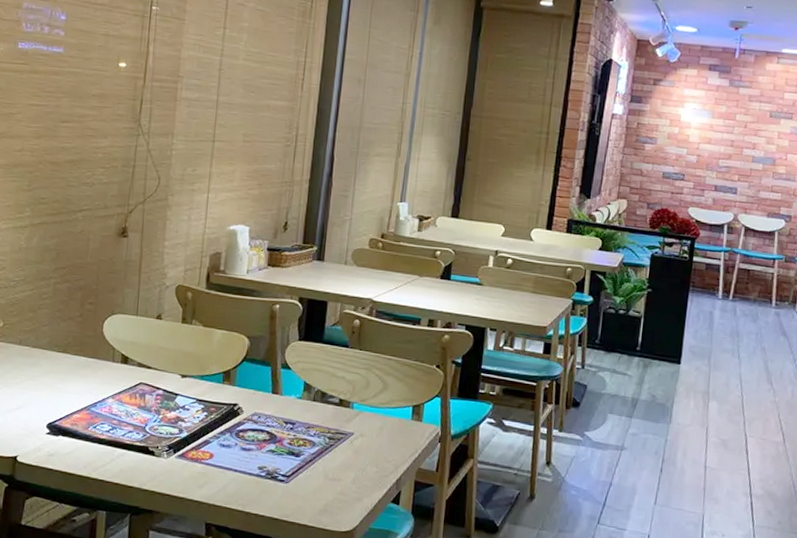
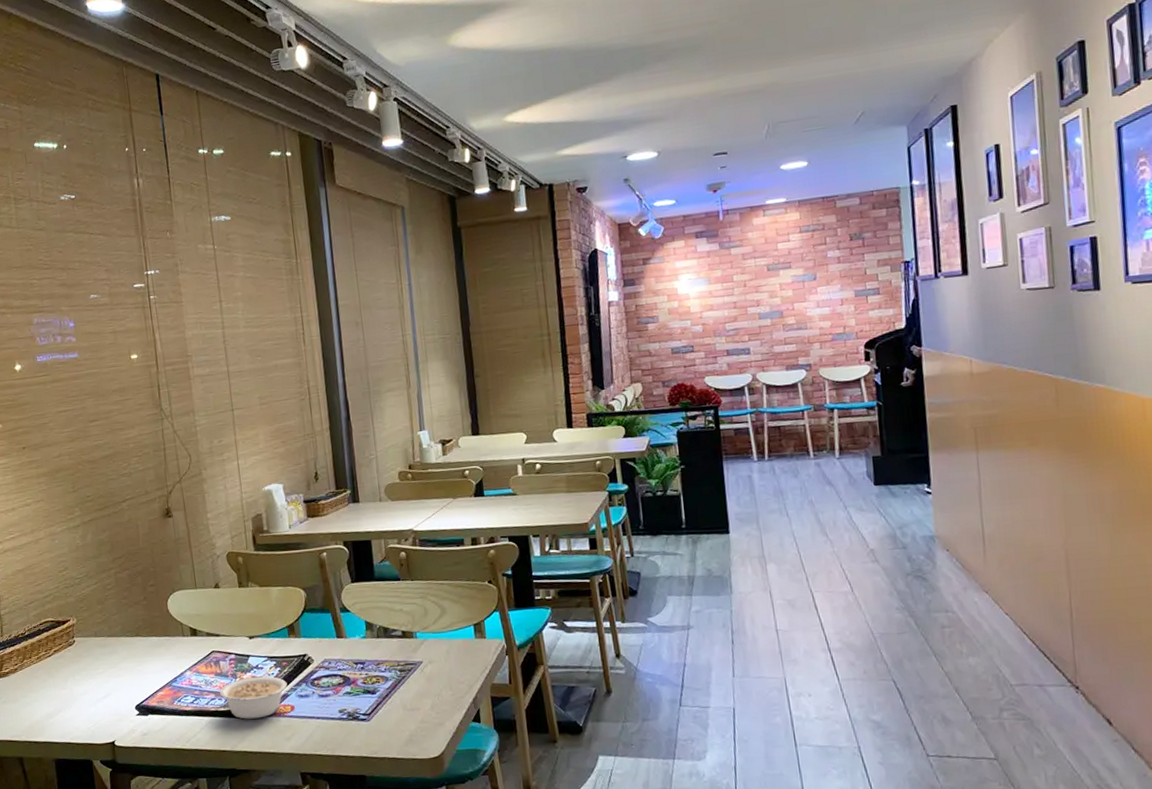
legume: none [138,416,211,461] -> present [219,676,288,719]

